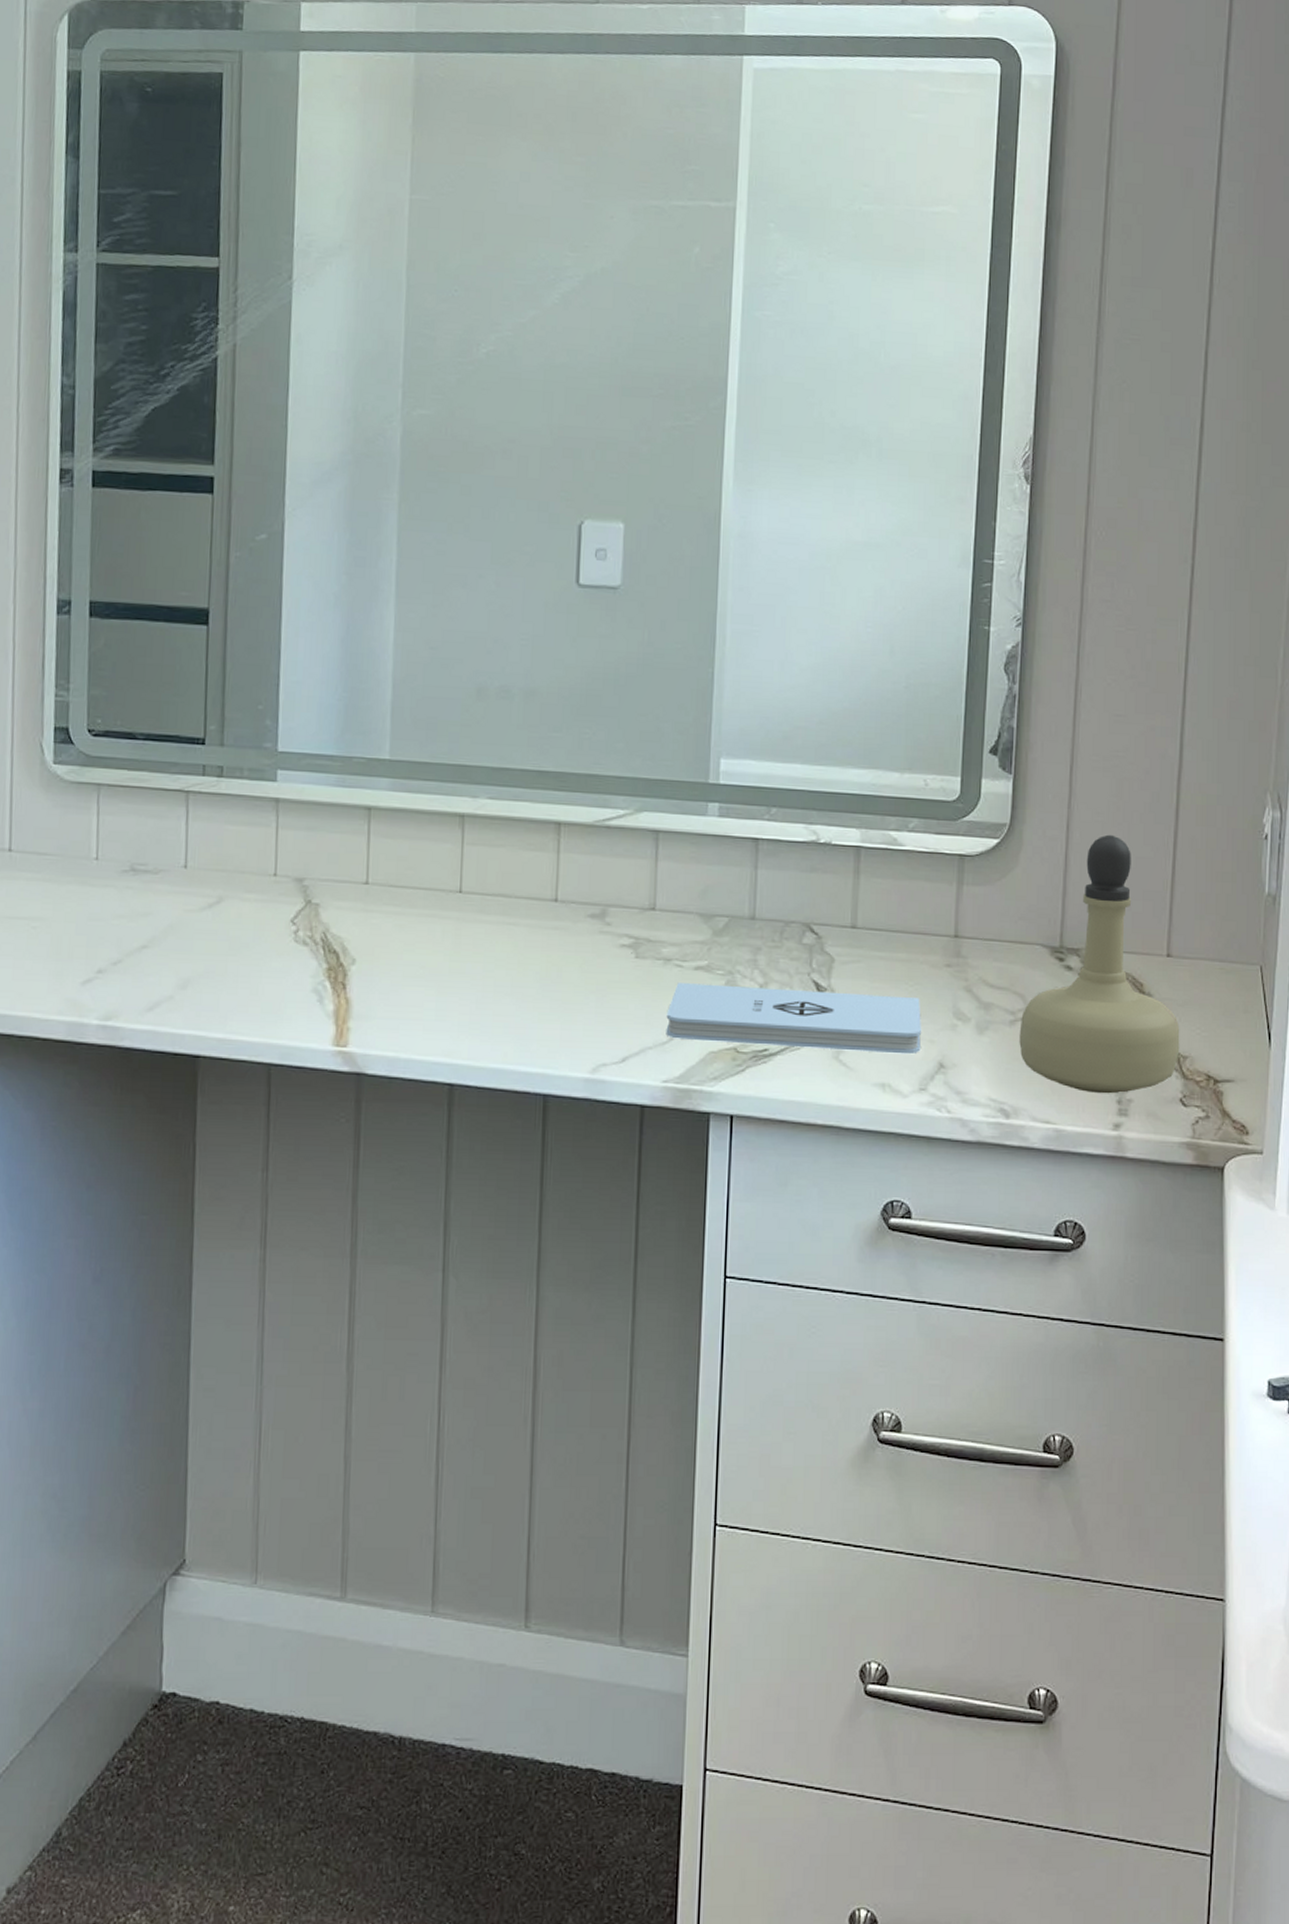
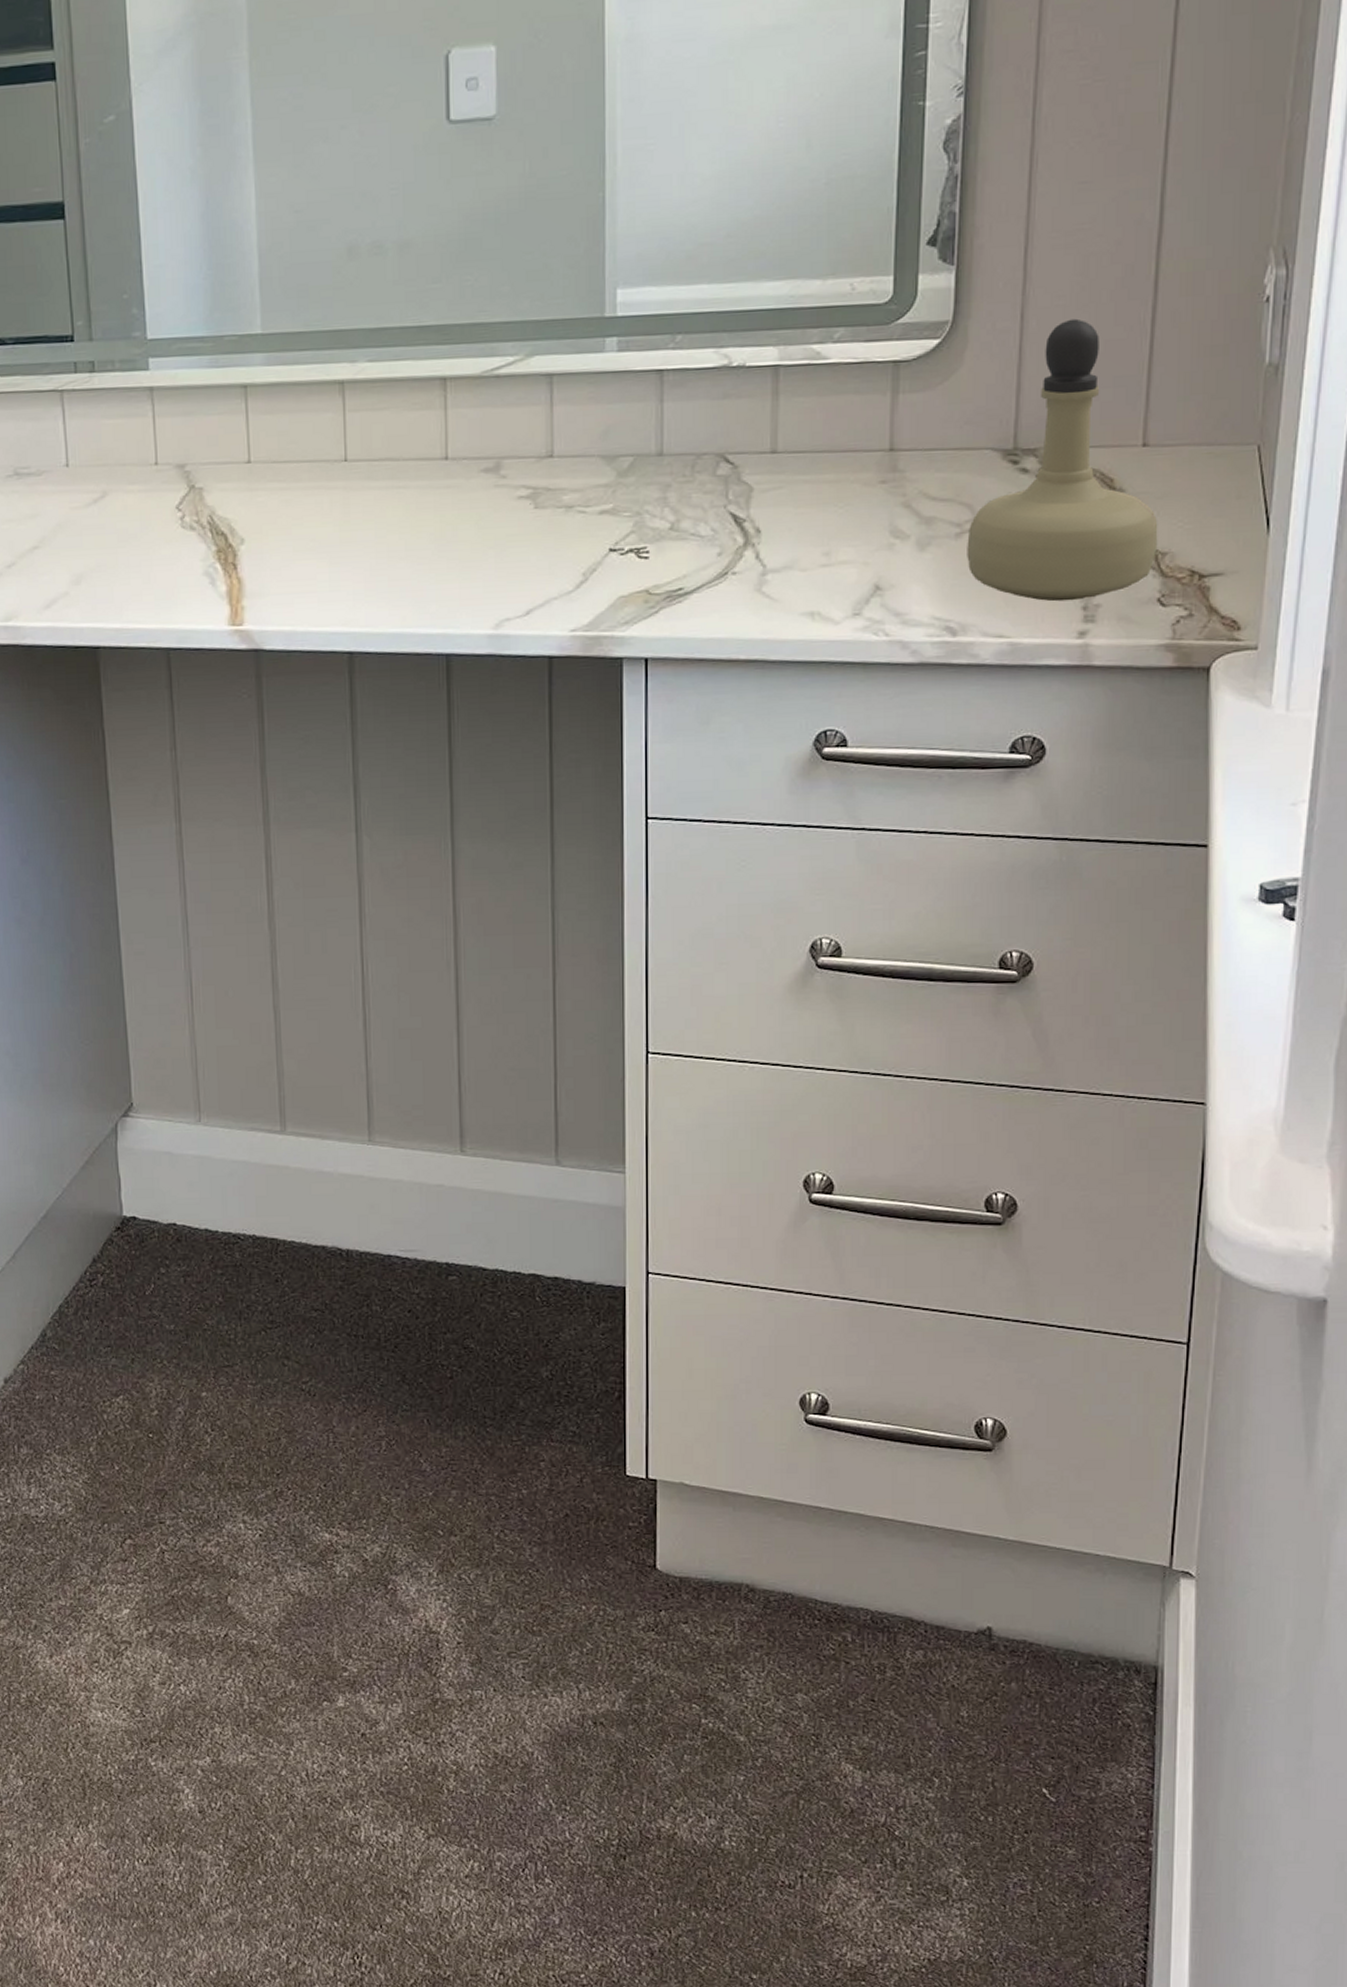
notepad: present [666,983,921,1055] -> none [571,519,853,587]

